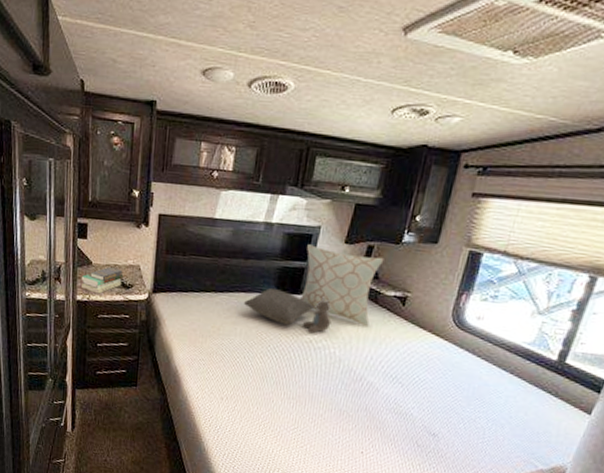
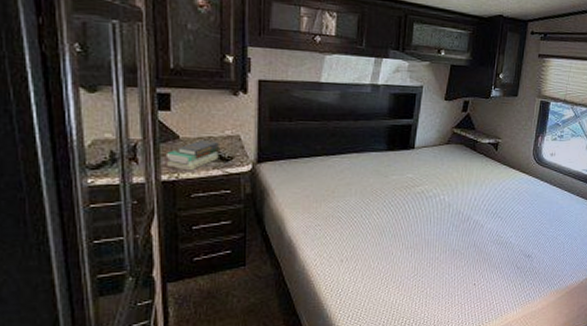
pillow: present [244,288,315,325] -> none [357,147,424,179]
pillow: present [300,244,385,327] -> none [410,103,478,173]
stuffed animal: present [302,296,332,334] -> none [413,149,439,184]

